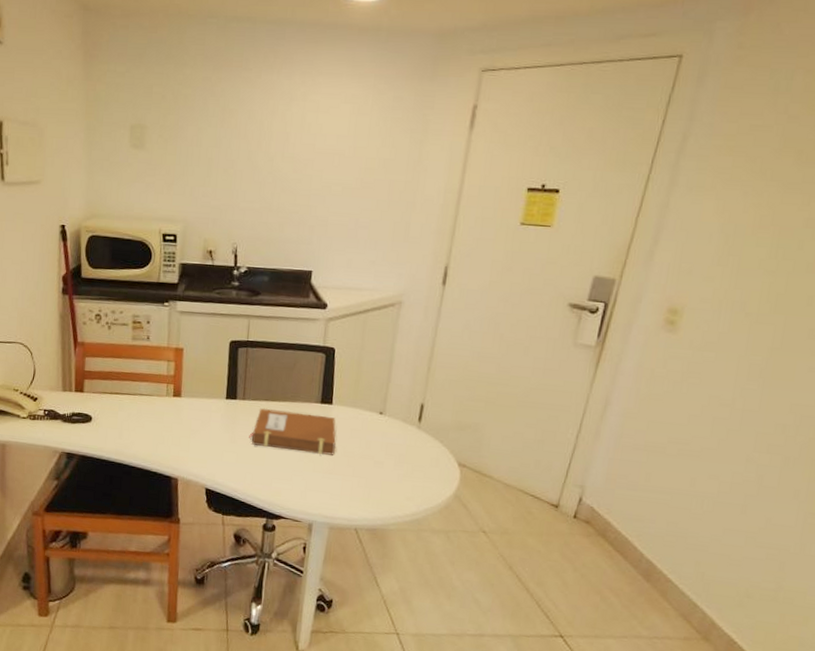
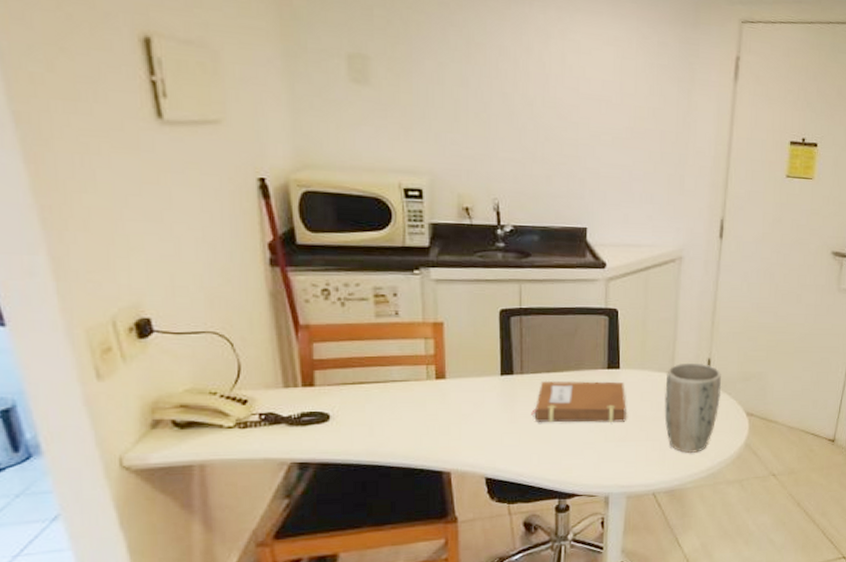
plant pot: none [372,404,434,496] -> present [664,362,722,454]

